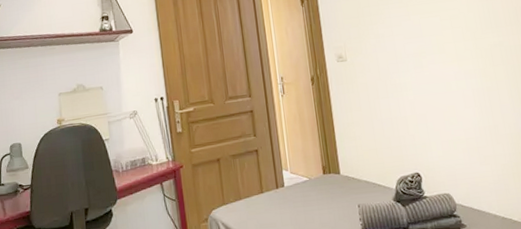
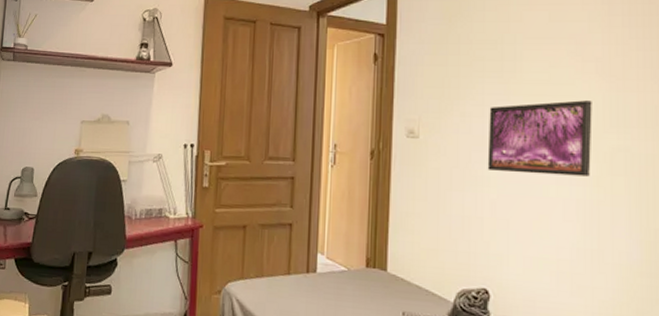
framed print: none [396,10,478,78] -> present [487,100,592,177]

